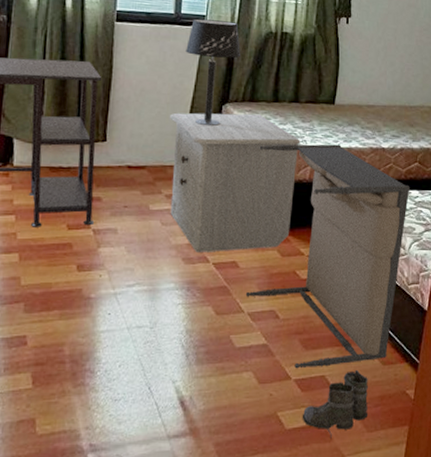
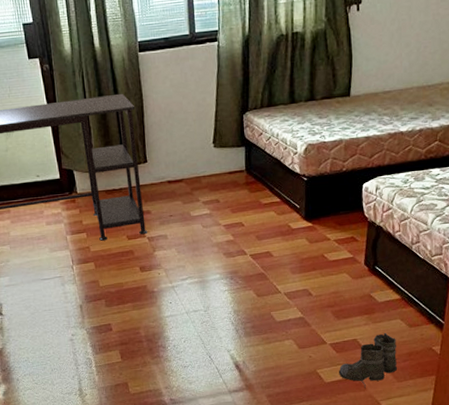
nightstand: present [170,112,301,252] -> none [198,117,319,247]
table lamp: present [186,18,240,127] -> none [204,31,255,136]
laundry hamper: present [245,144,410,369] -> none [280,135,431,335]

